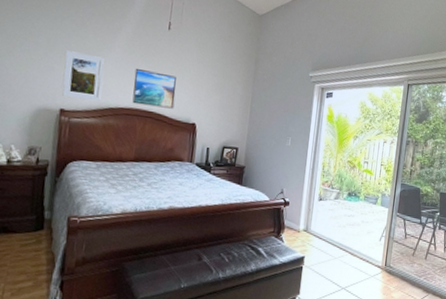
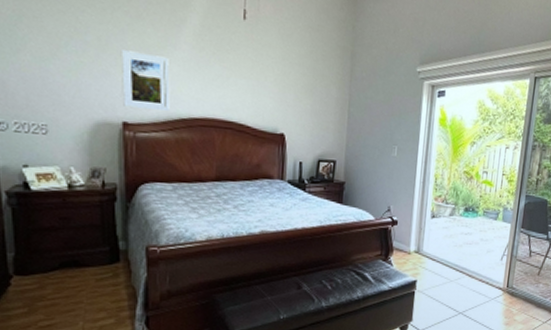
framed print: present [132,68,177,109] -> none [207,68,259,117]

